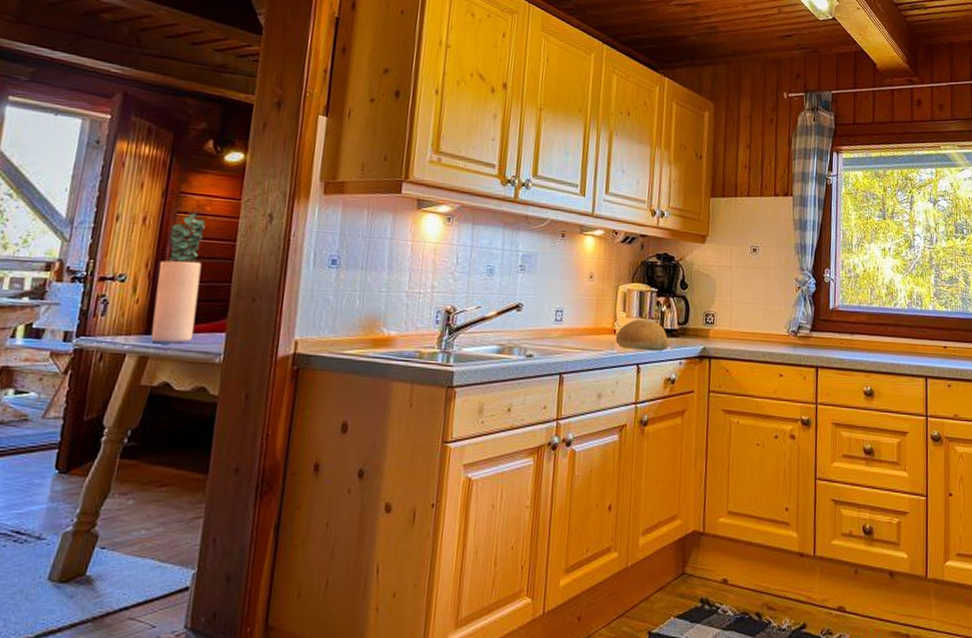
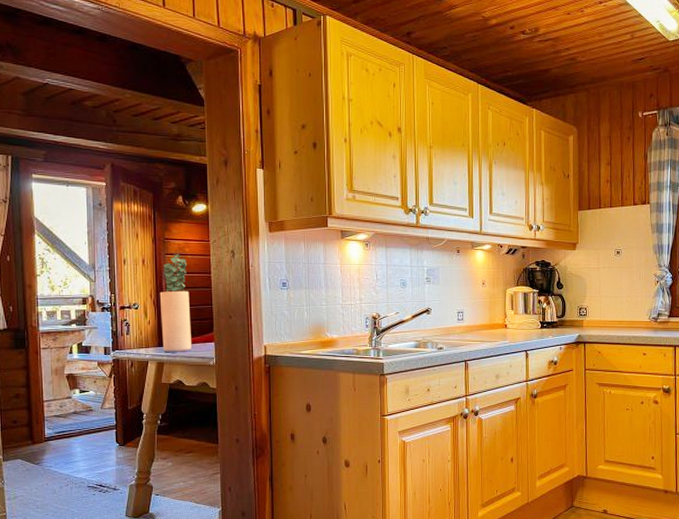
bread: present [615,319,669,352] -> none [506,316,550,340]

